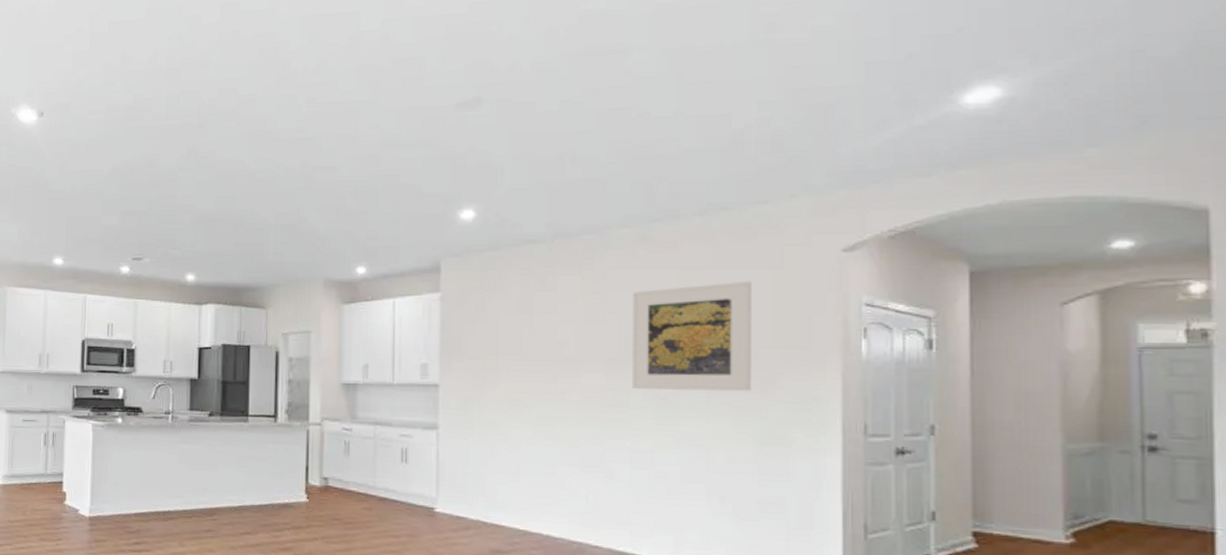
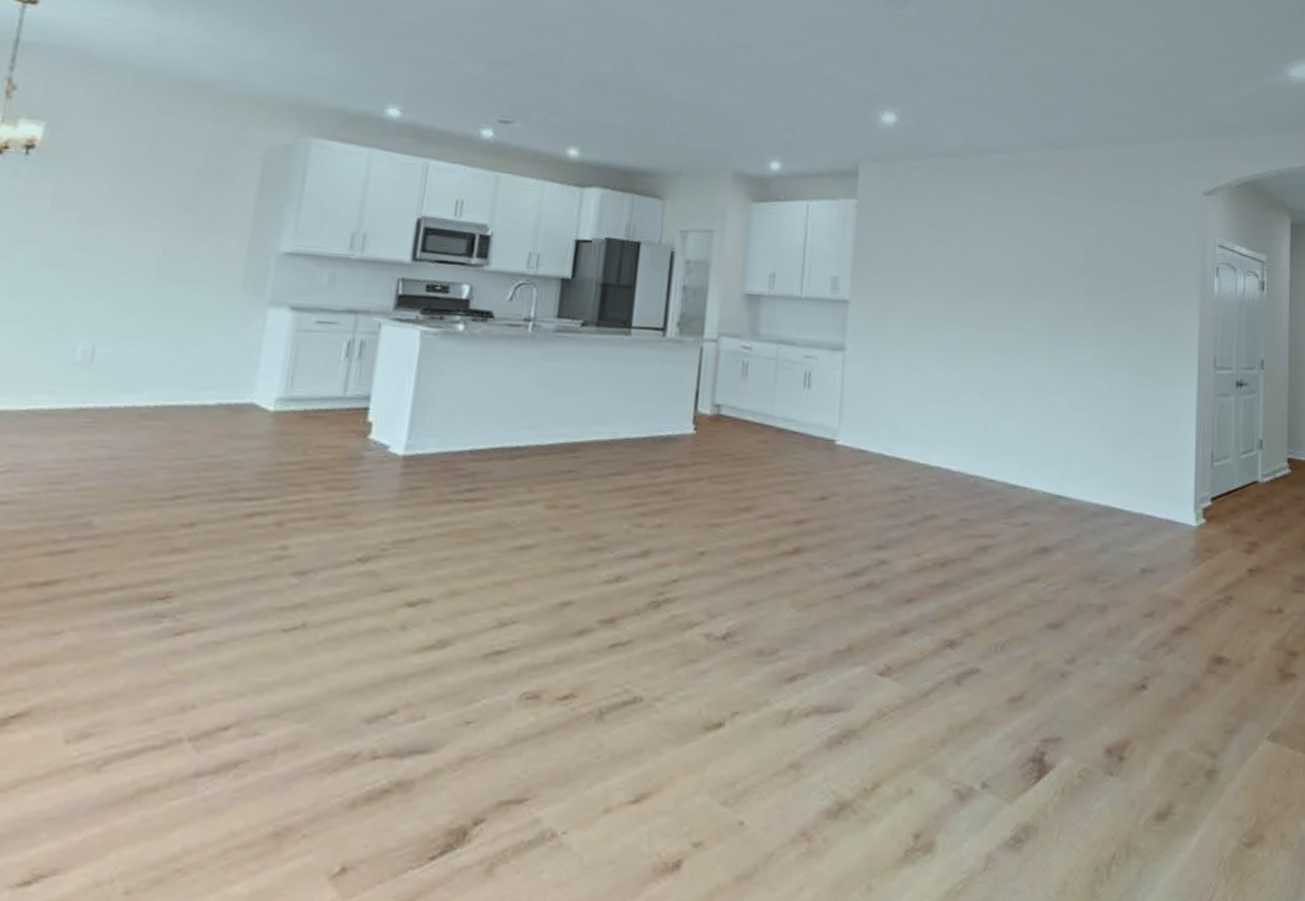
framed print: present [631,281,752,392] -> none [1031,214,1134,323]

